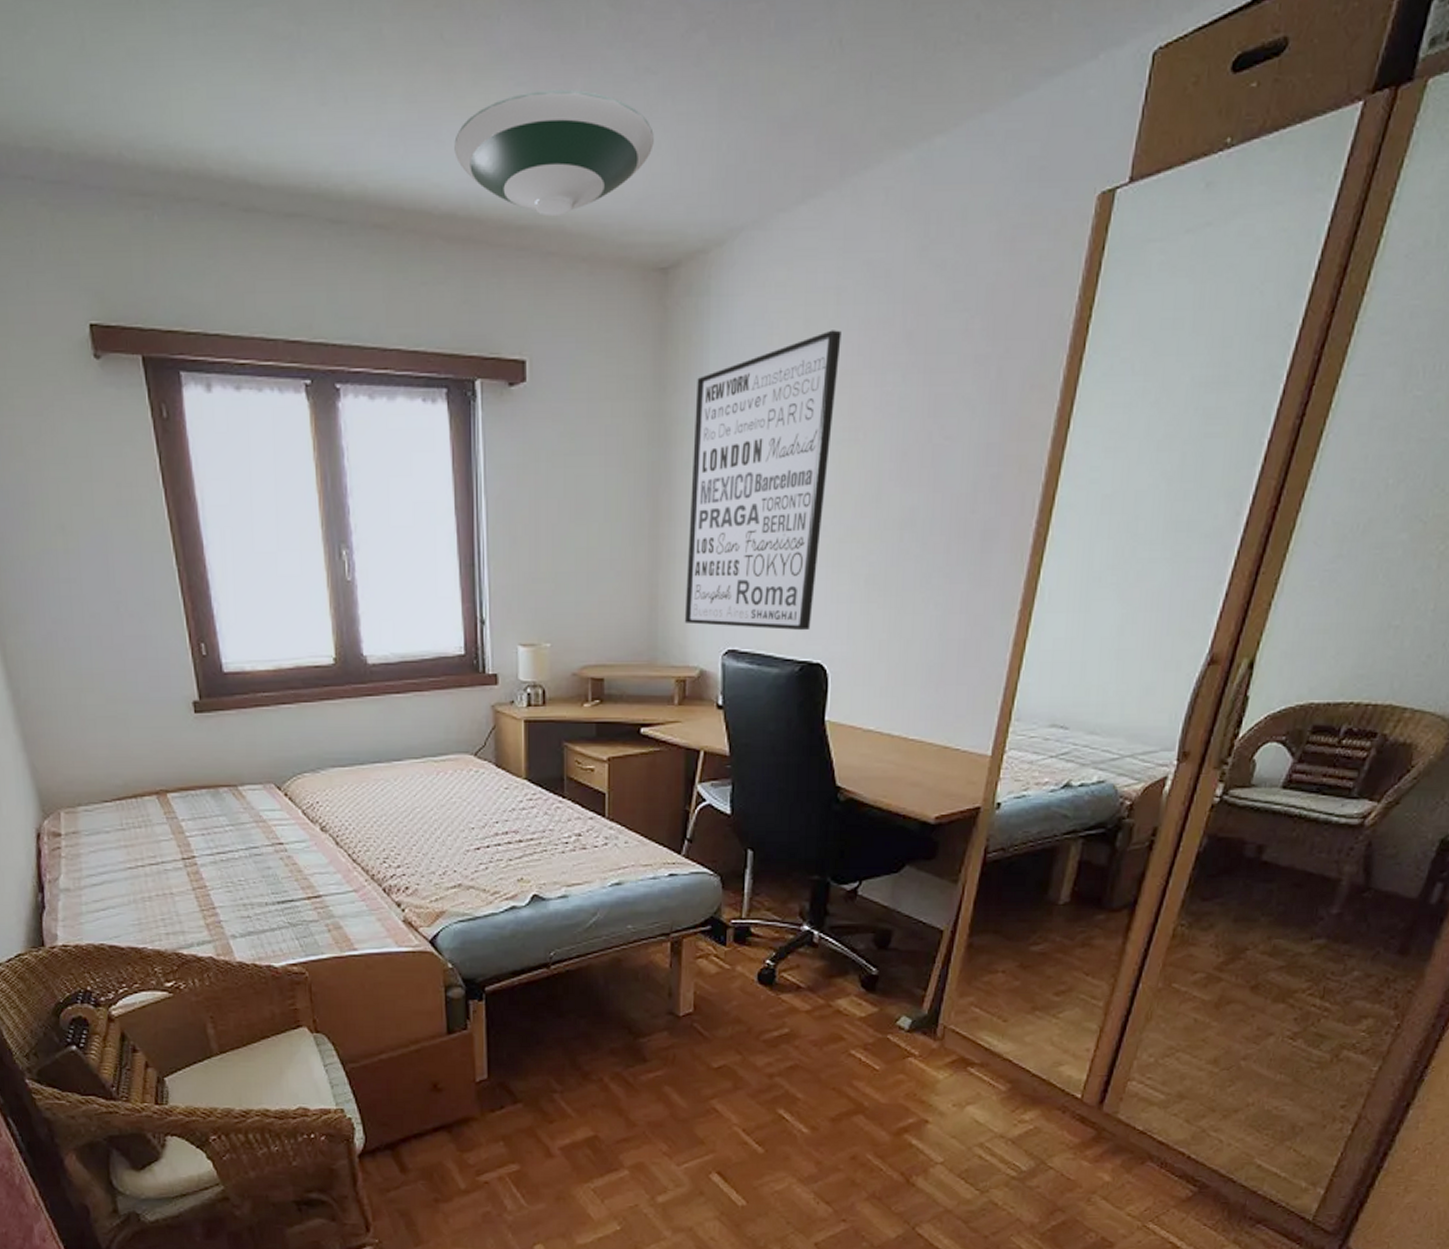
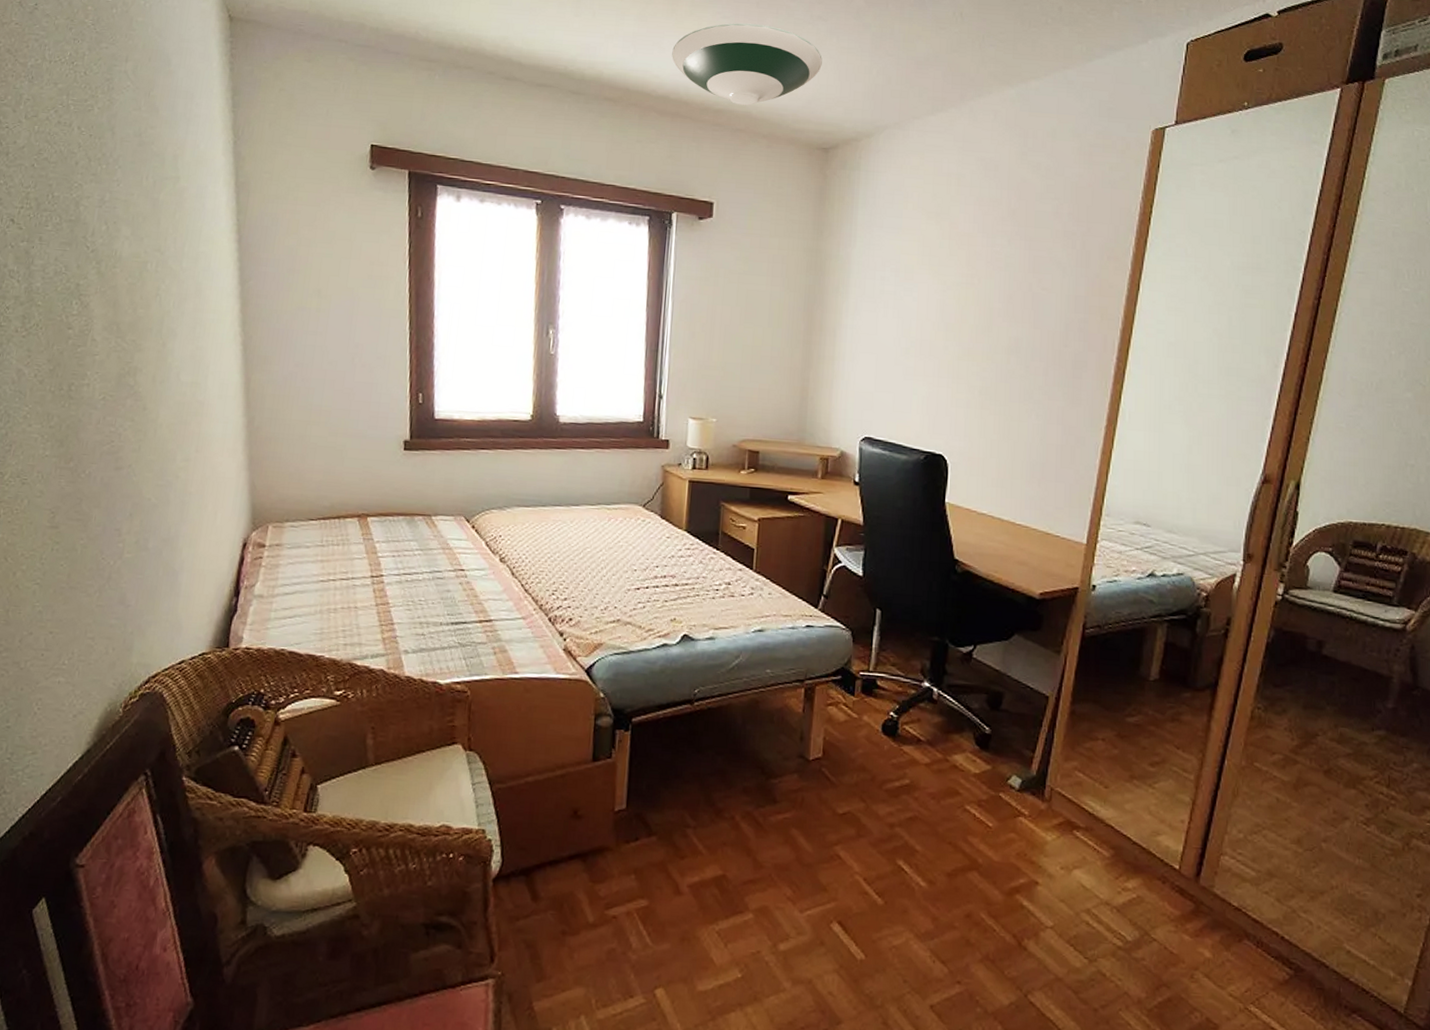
wall art: present [684,330,841,631] -> none [829,203,961,427]

